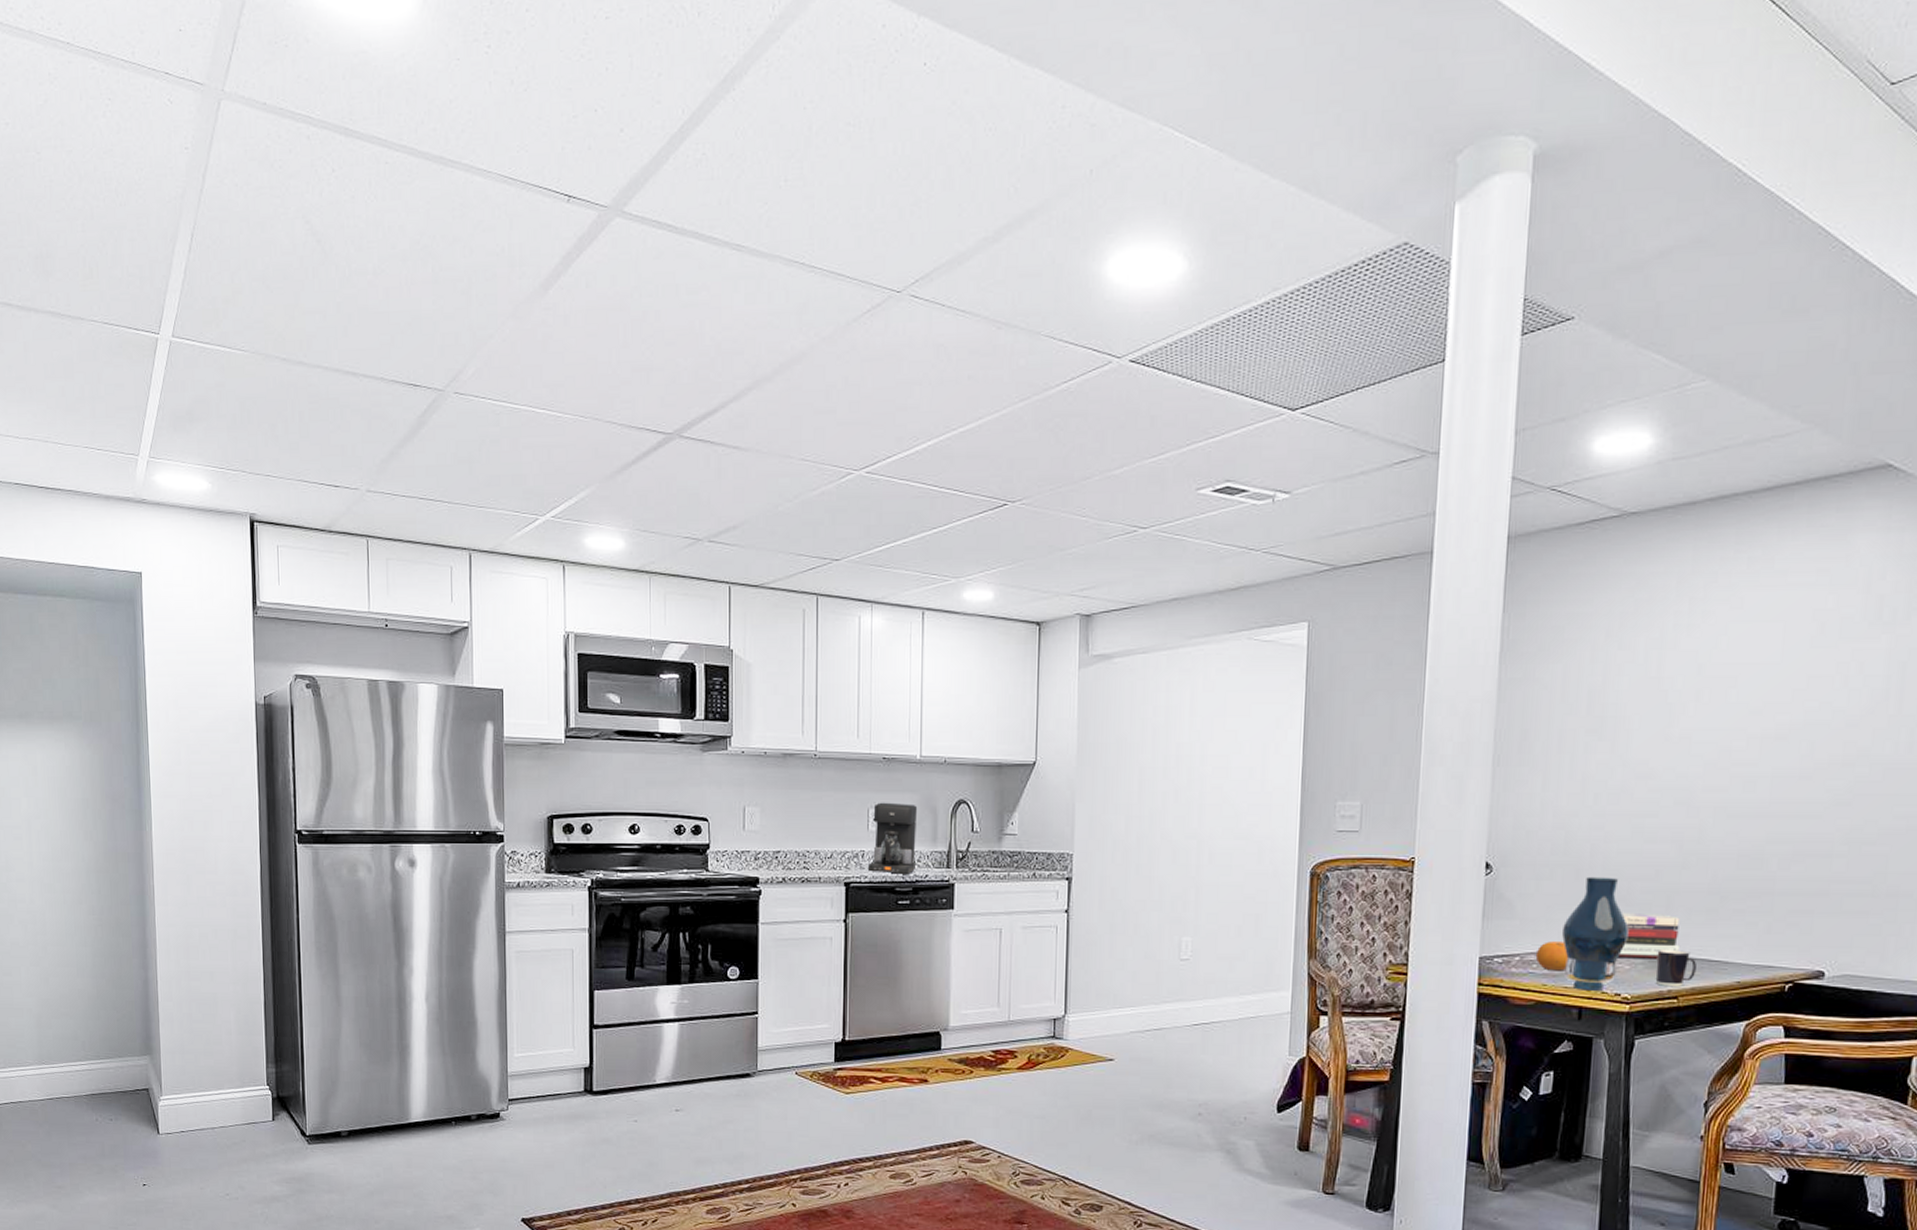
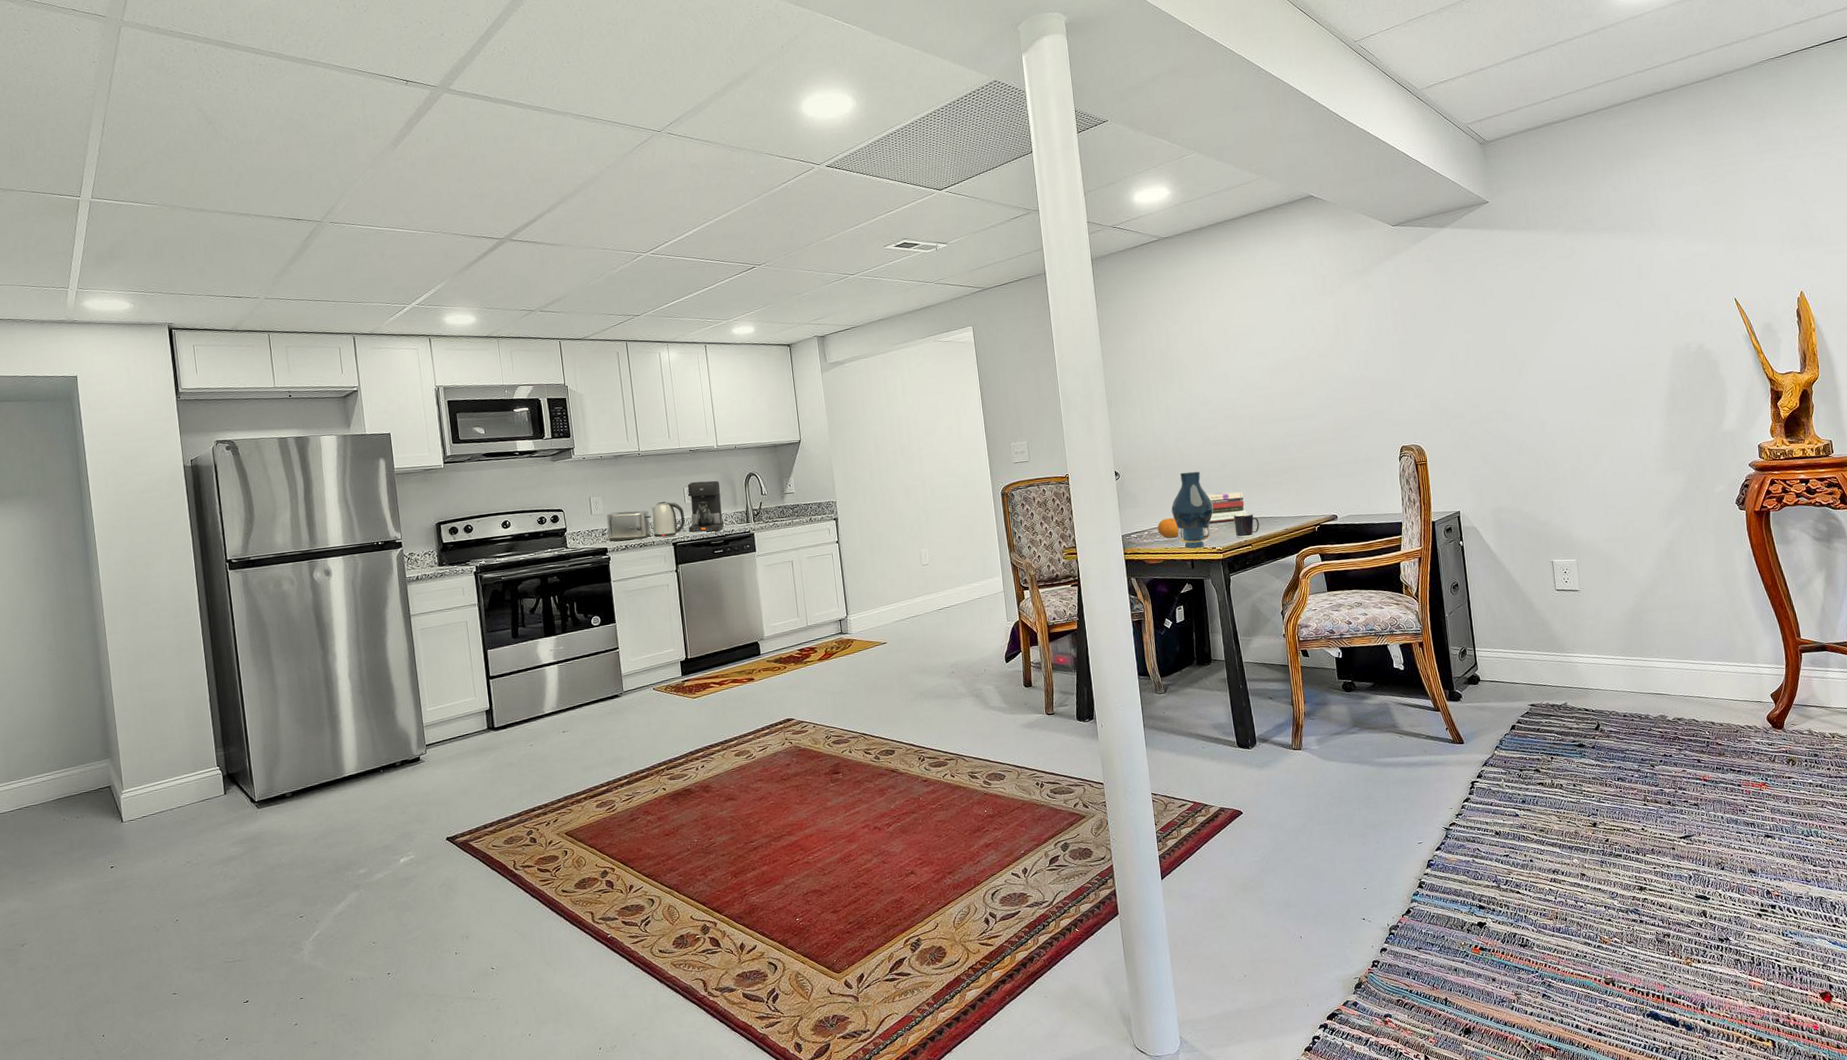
toaster: none [762,830,821,873] -> present [606,510,651,541]
kettle: none [820,824,864,873] -> present [651,501,685,538]

